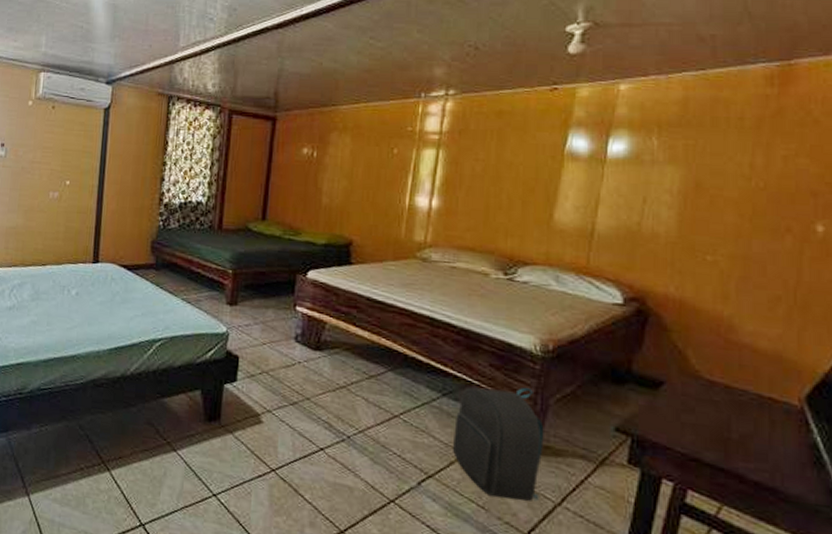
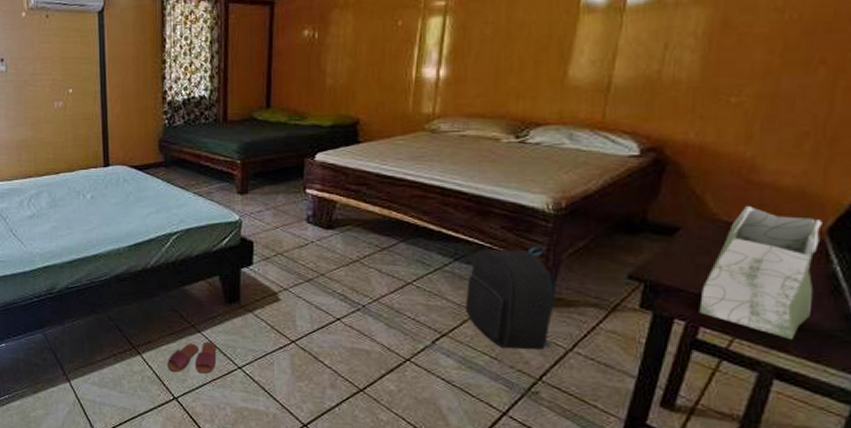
slippers: none [137,462,192,499] -> present [168,341,217,374]
grocery bag: none [686,364,800,511] -> present [699,205,822,339]

